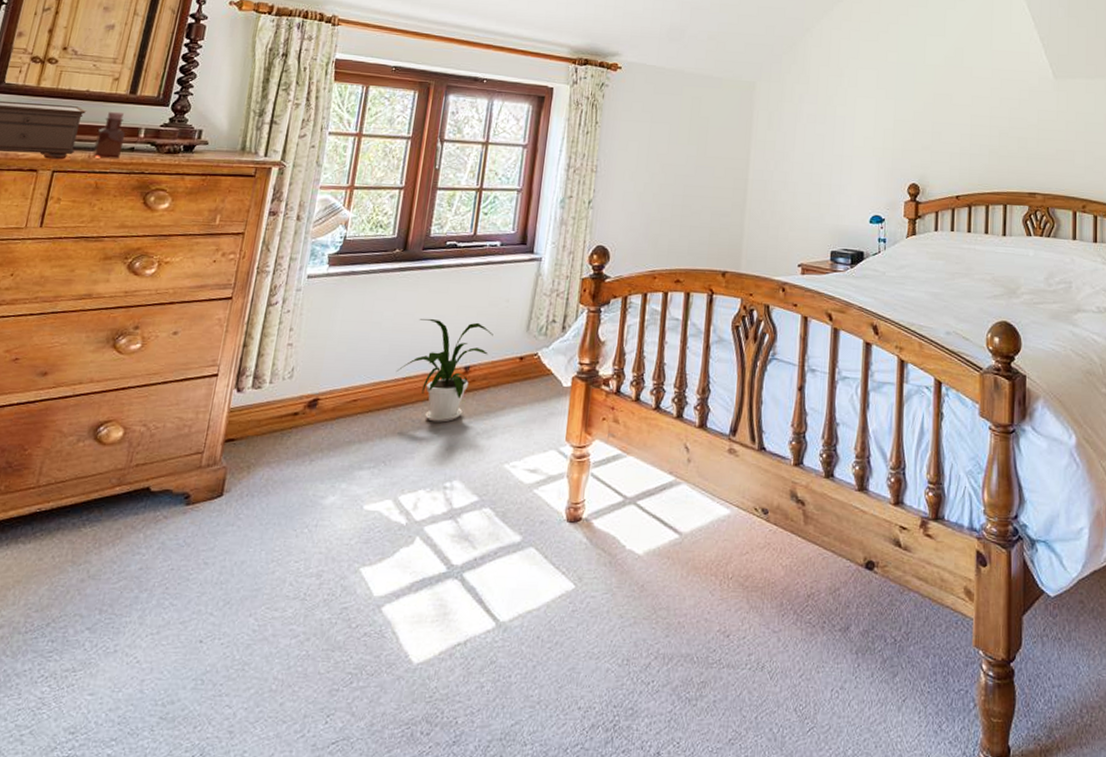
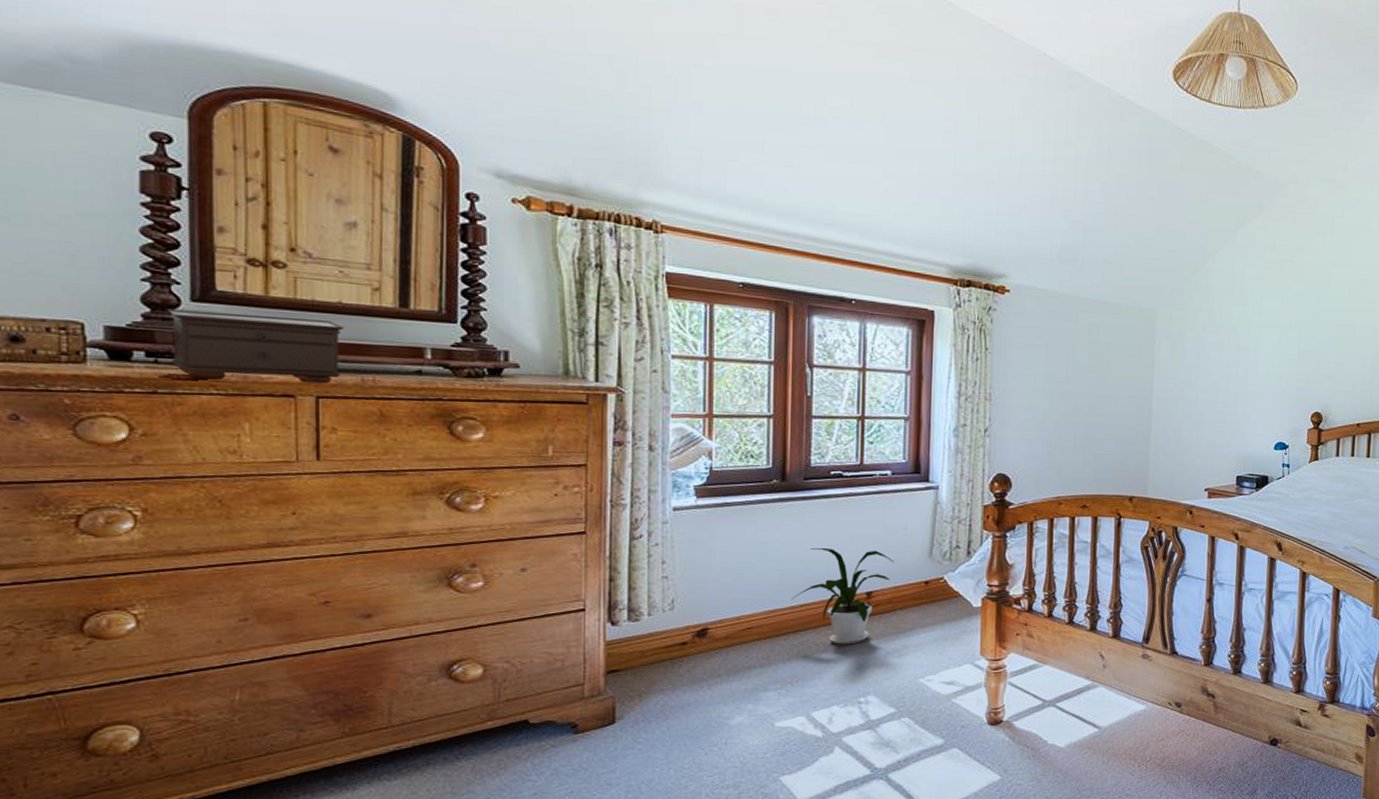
perfume bottle: present [92,111,126,160] -> none [365,327,406,384]

